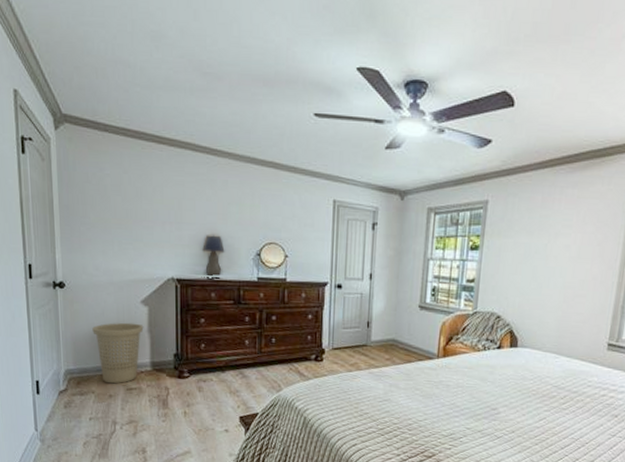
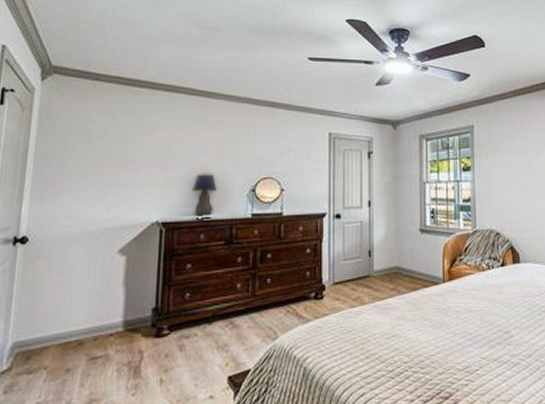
laundry basket: present [92,322,144,384] -> none [55,276,119,354]

